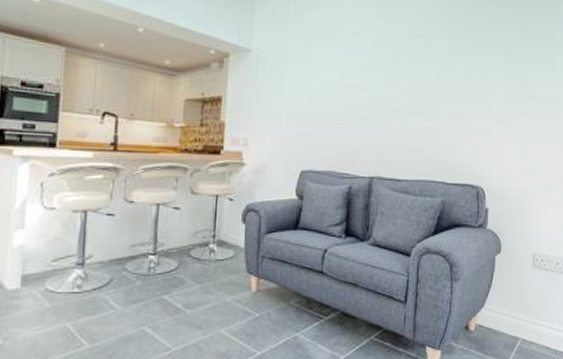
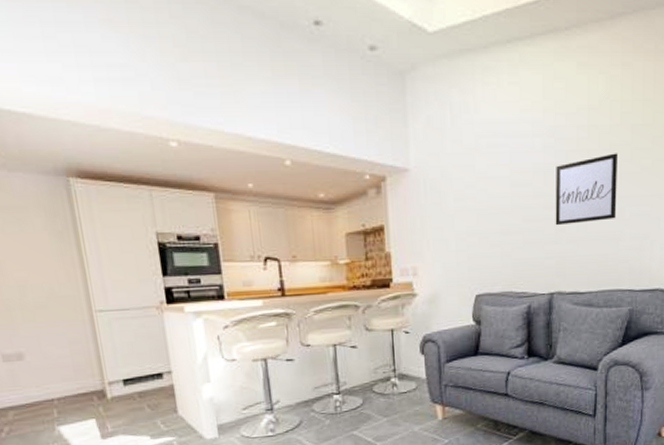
wall art: none [379,60,437,117] -> present [555,153,619,226]

